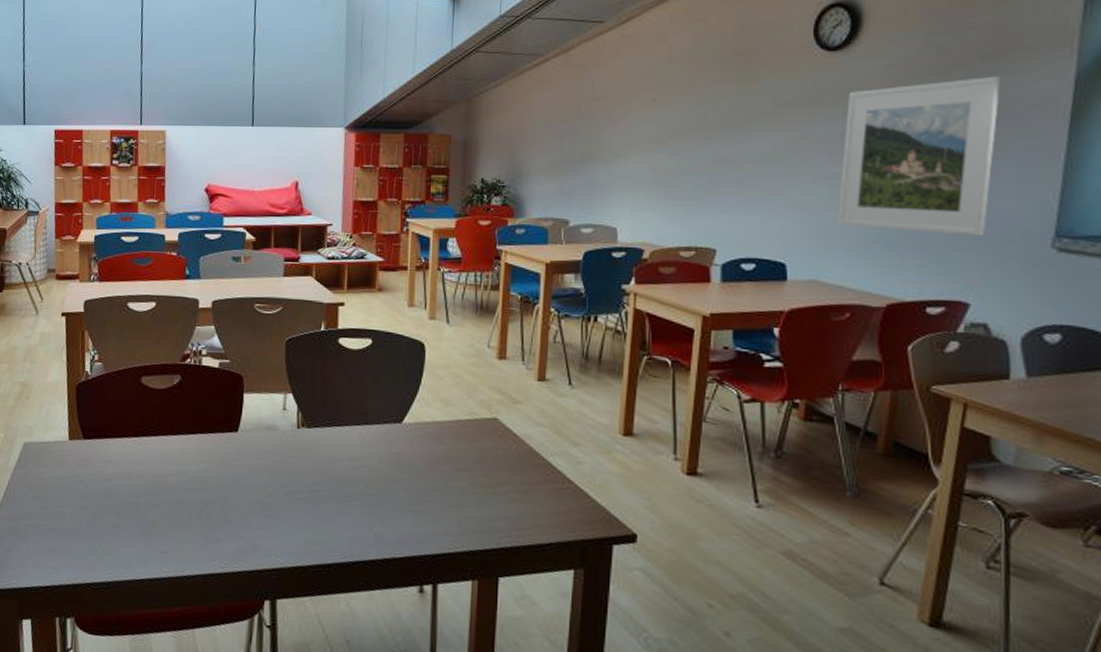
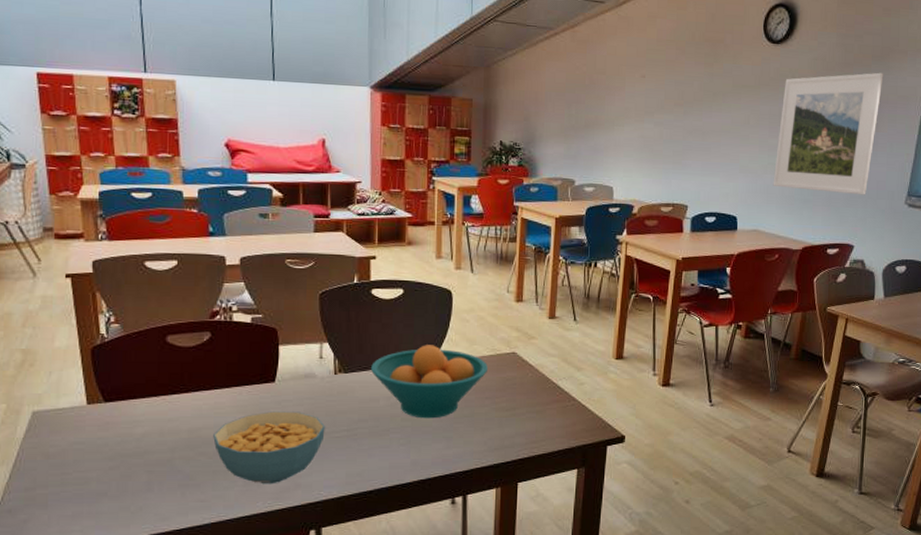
cereal bowl: none [176,463,285,543] -> present [213,411,325,484]
fruit bowl: none [334,402,465,488] -> present [370,345,489,419]

